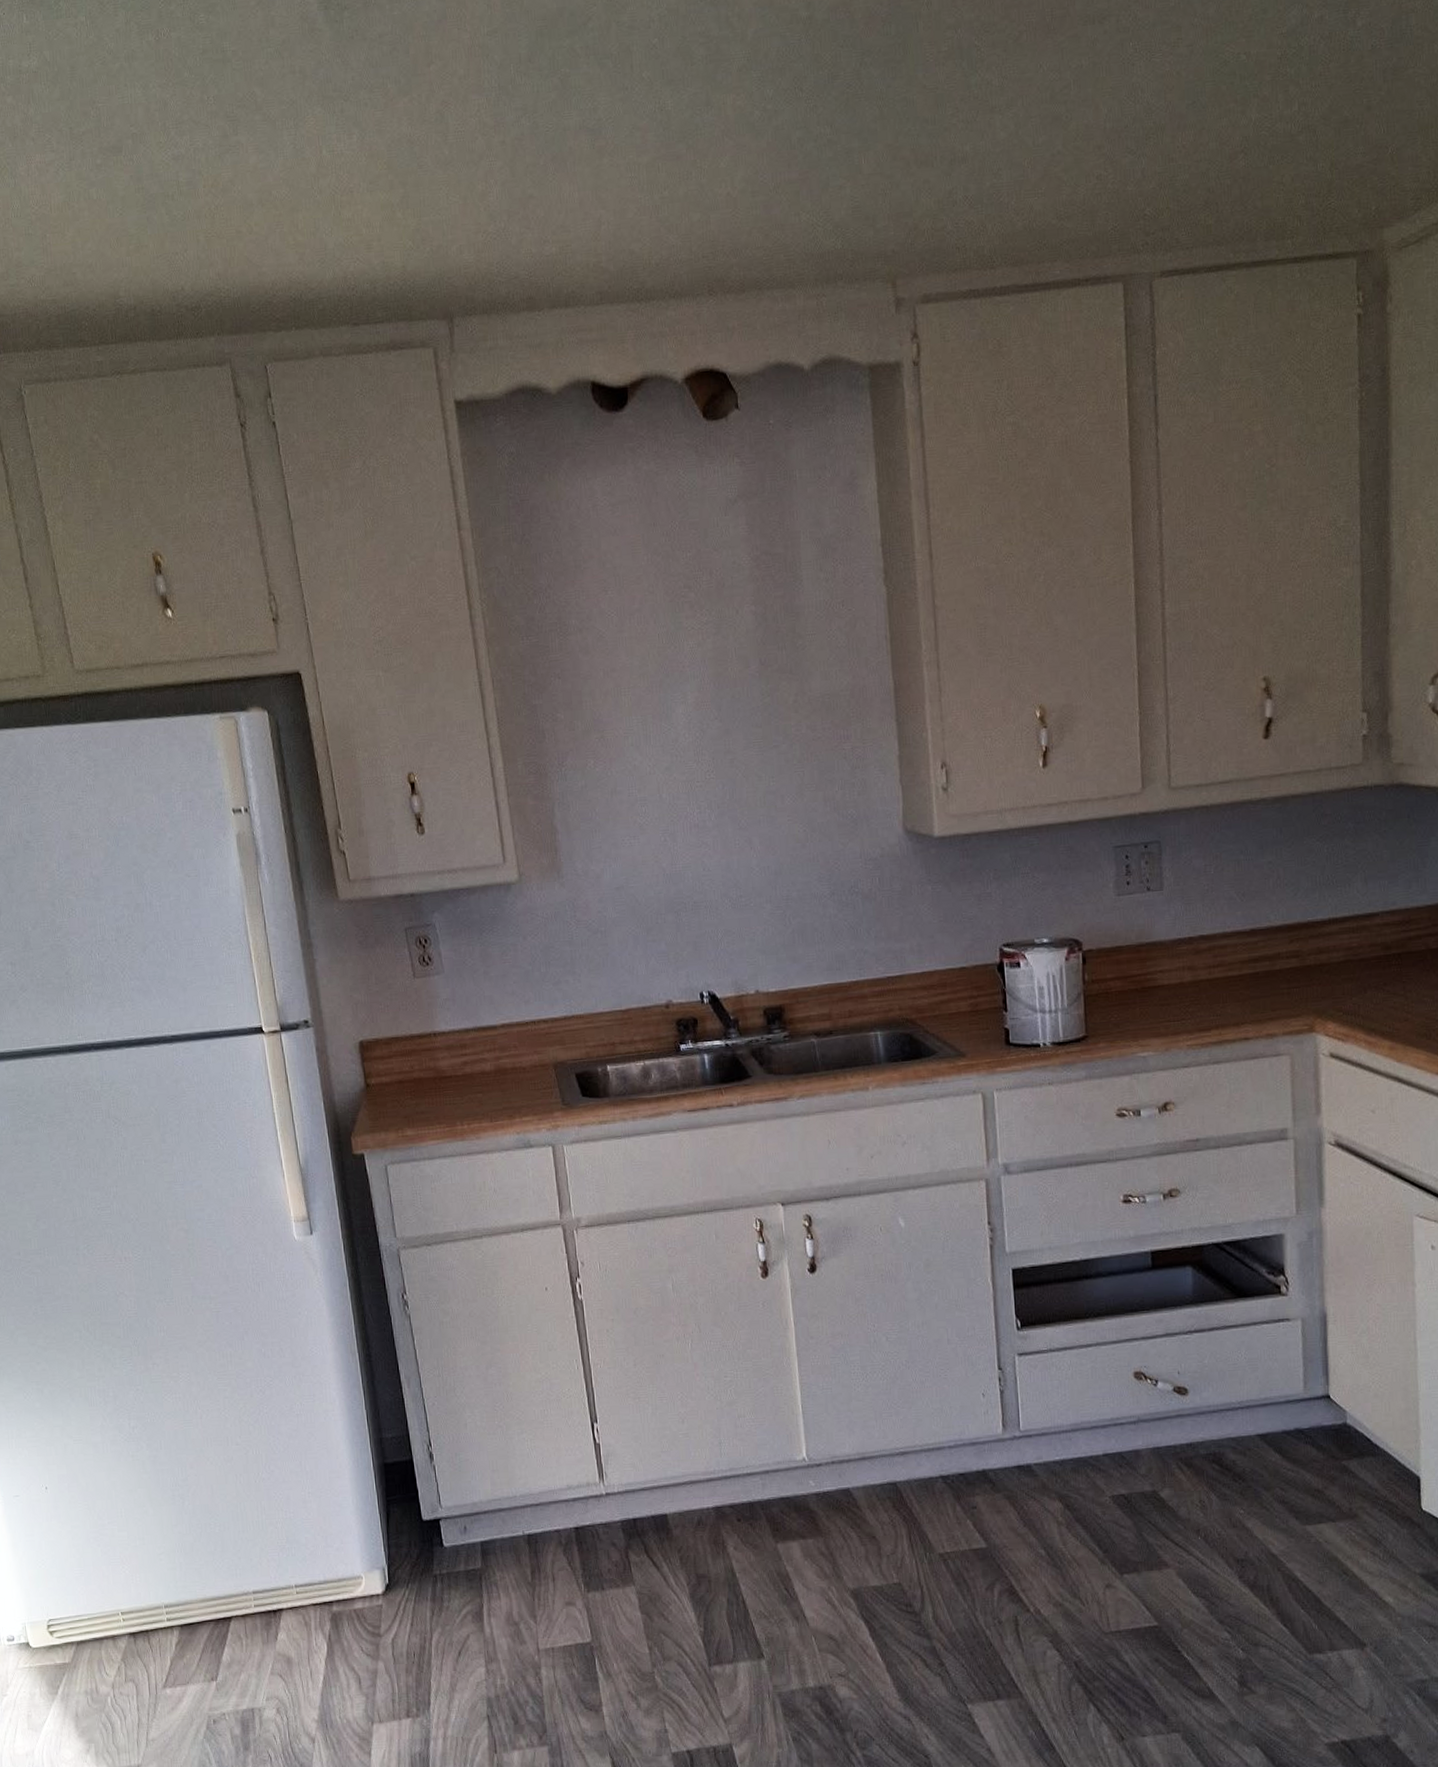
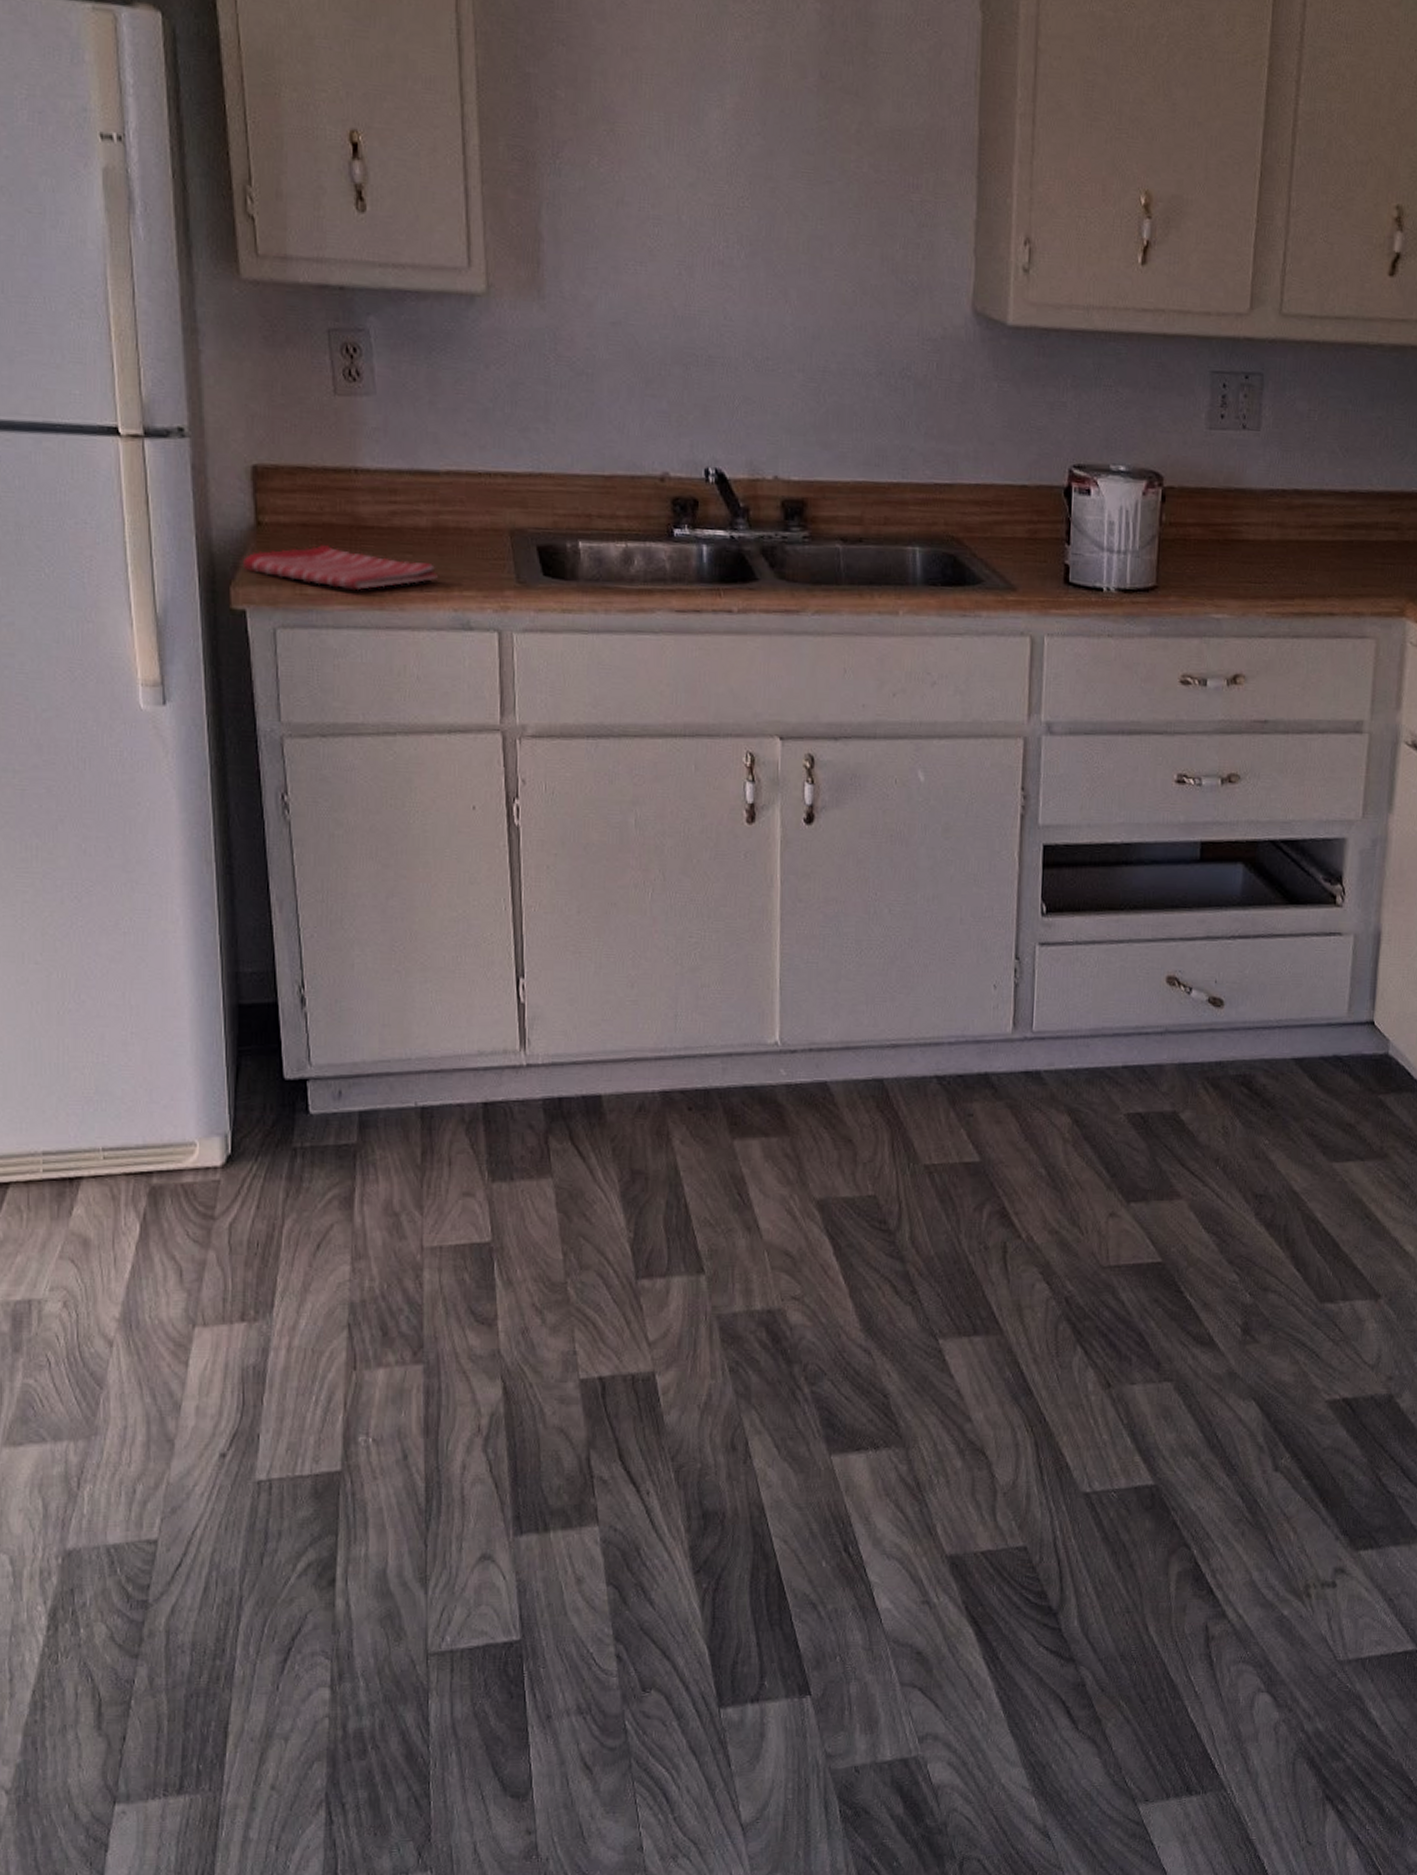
dish towel: none [359,1094,503,1128] -> present [243,544,438,591]

